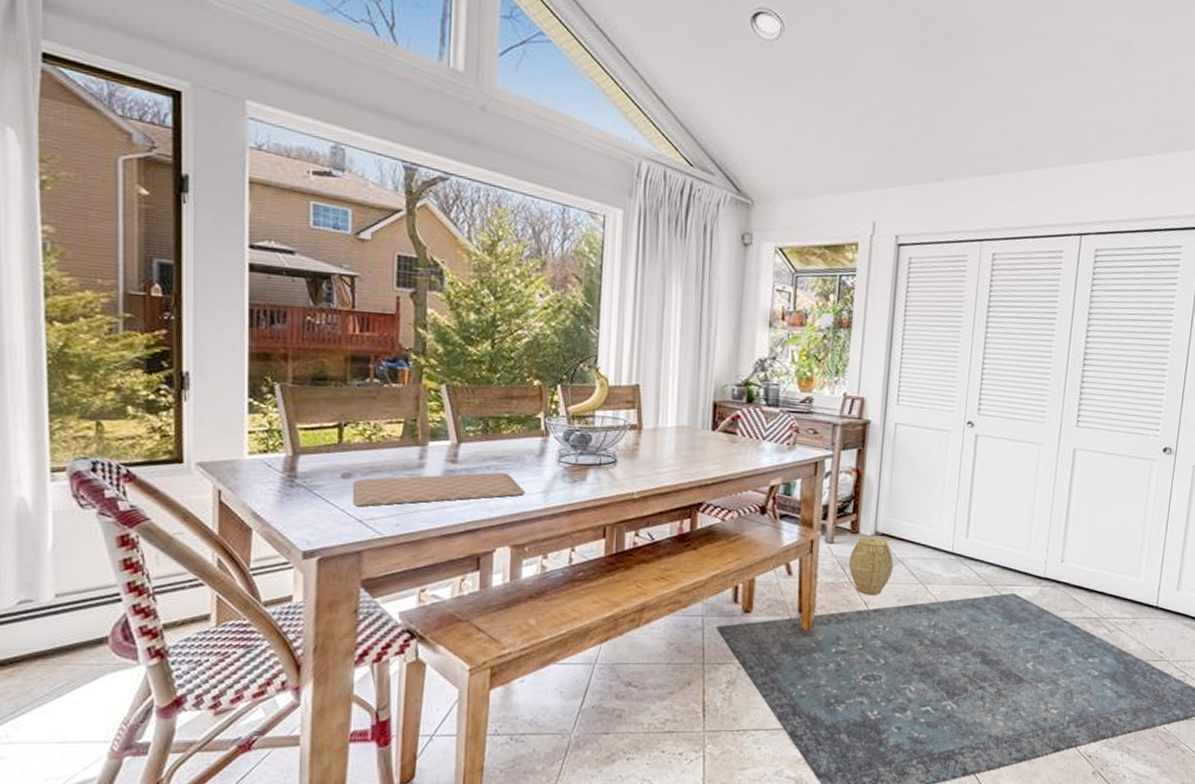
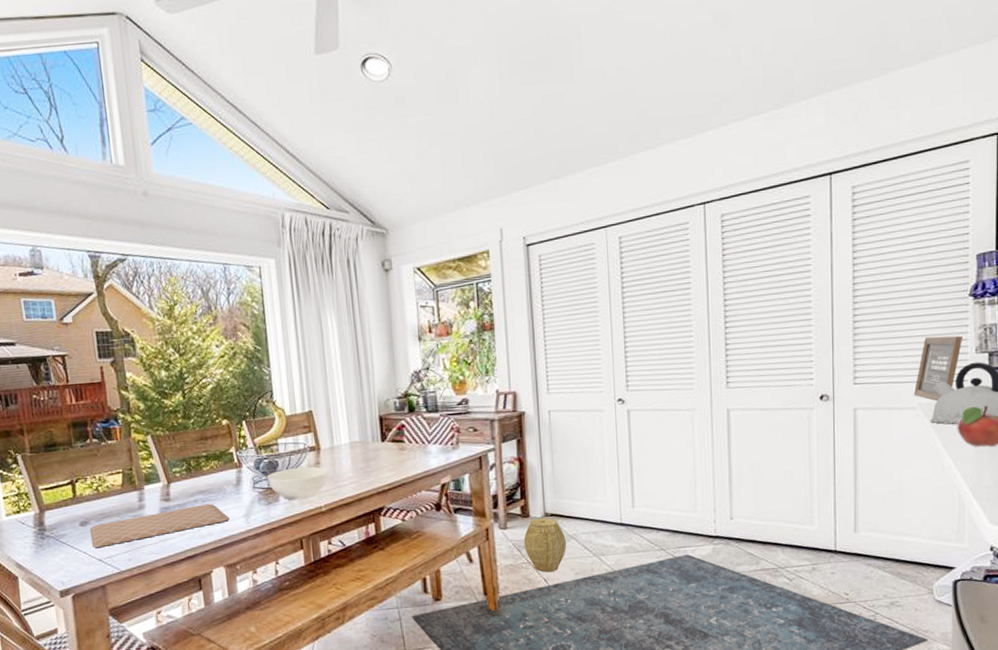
bowl: none [577,445,648,482] -> present [267,466,329,500]

